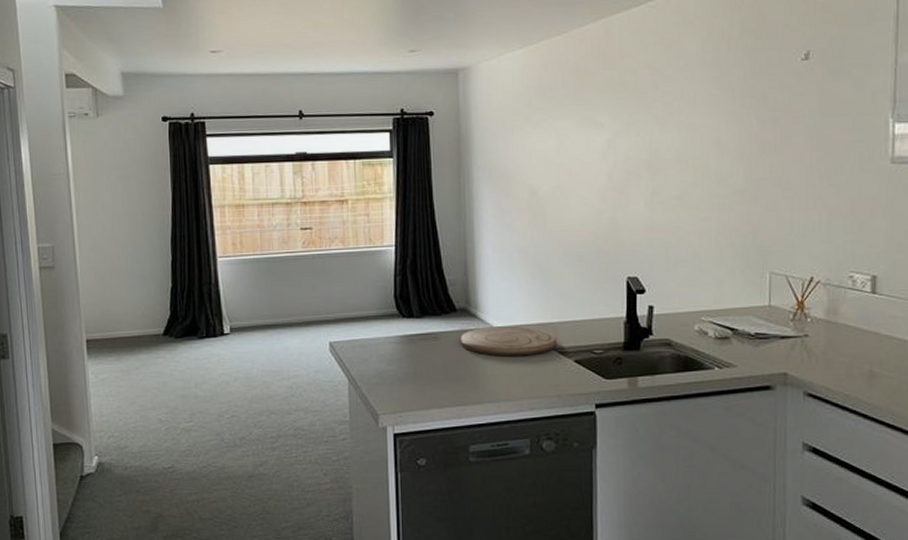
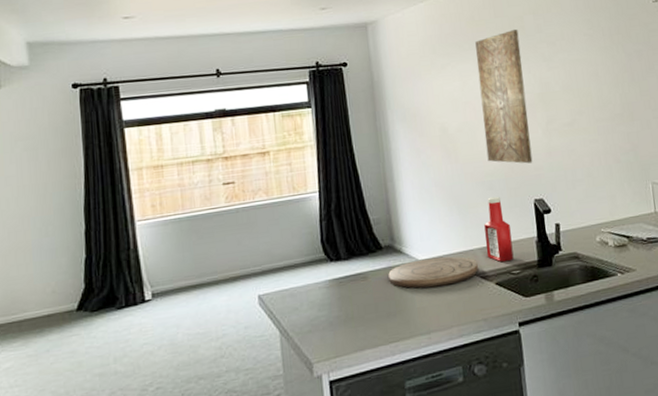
ketchup bottle: none [567,269,598,340] -> present [484,196,514,262]
wall art: none [577,85,631,237] -> present [475,30,533,164]

